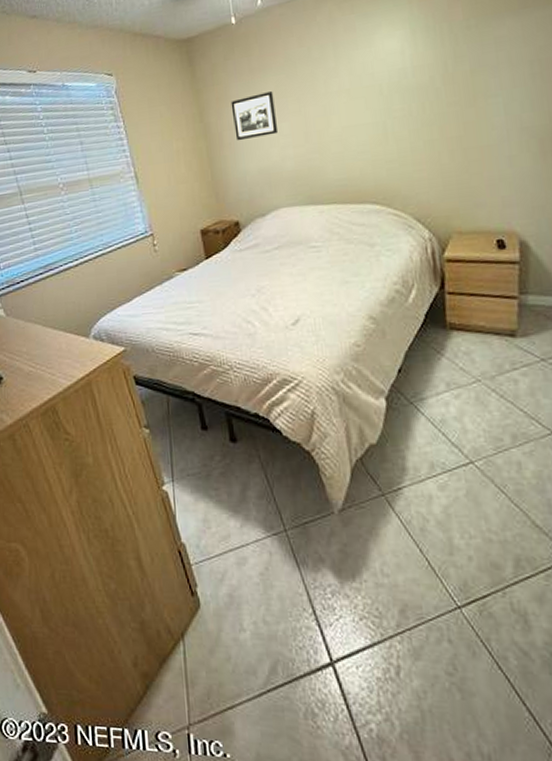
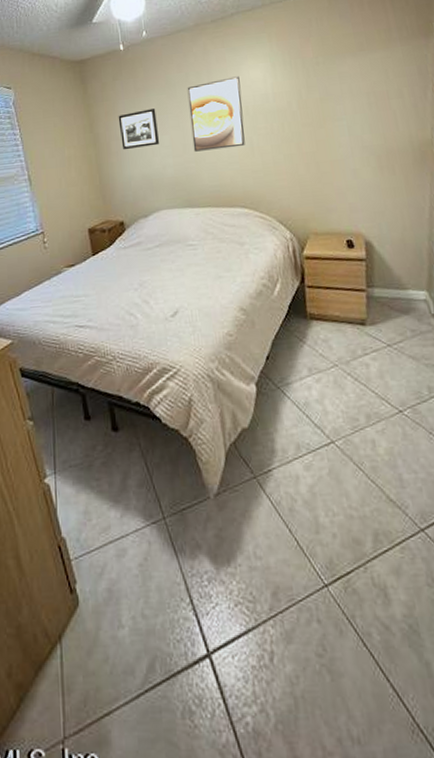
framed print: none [309,48,378,141] -> present [187,76,245,152]

